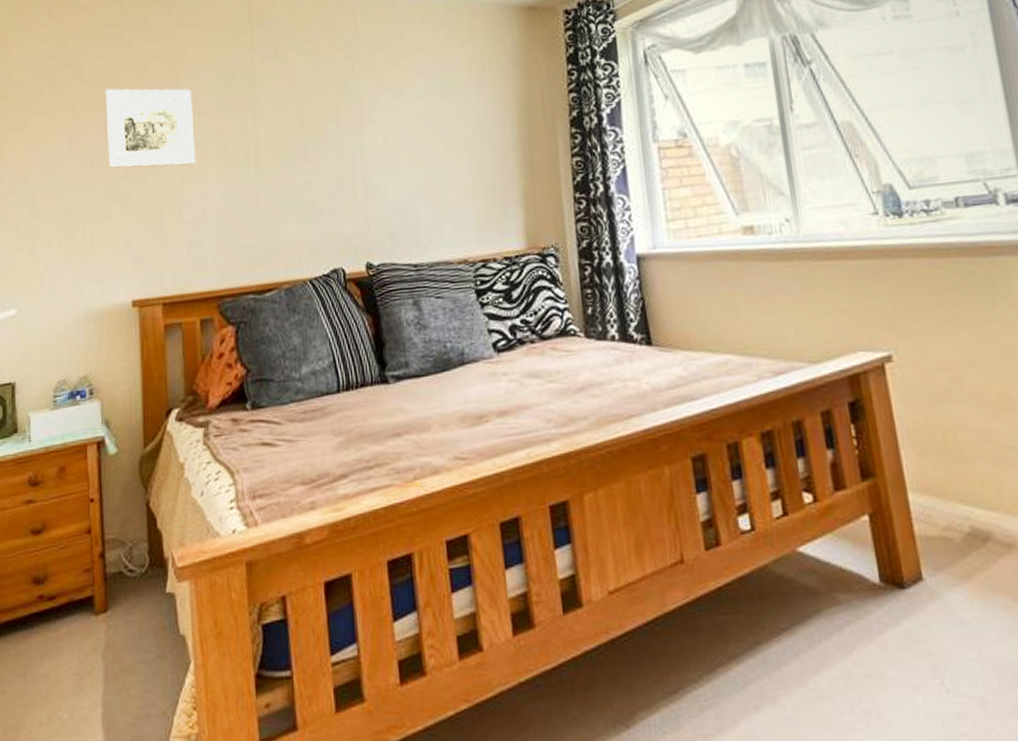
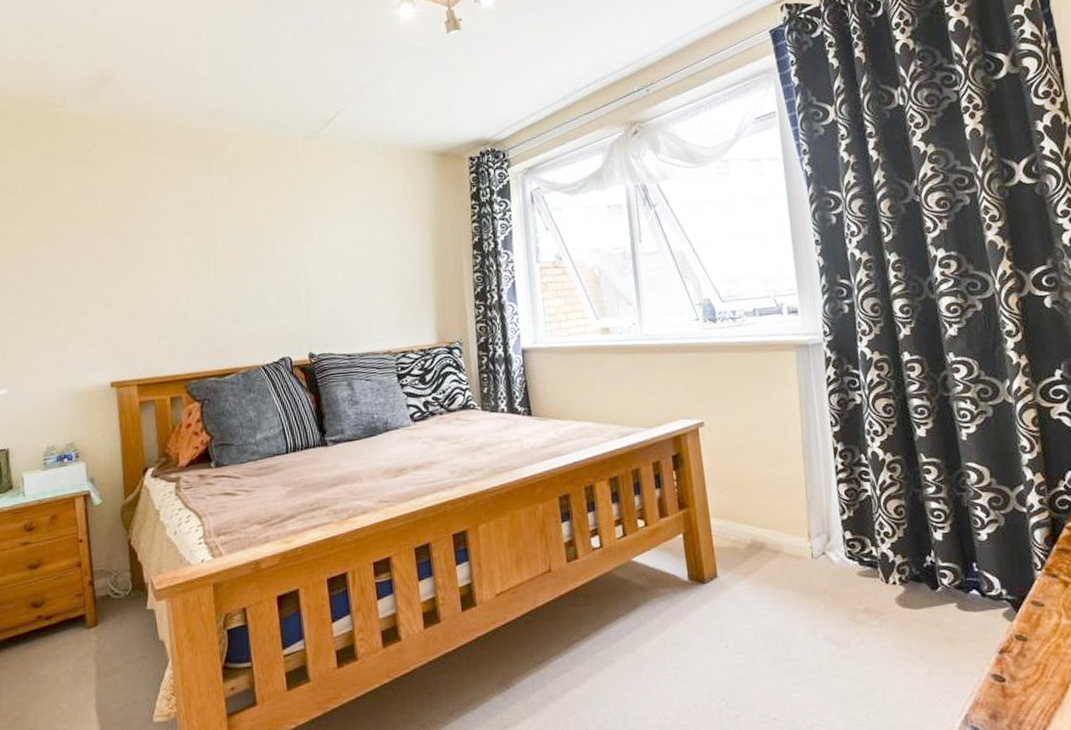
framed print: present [105,88,196,169] -> none [80,206,164,274]

